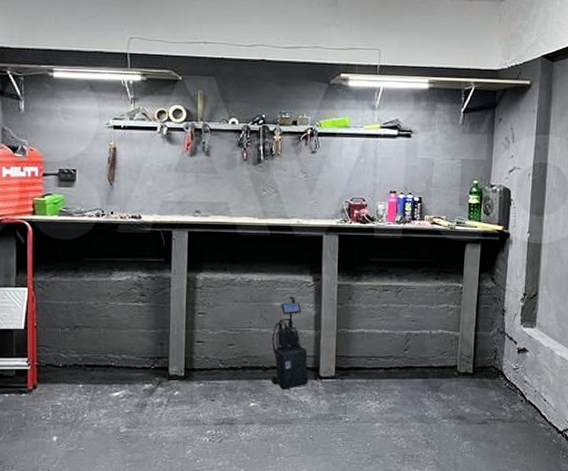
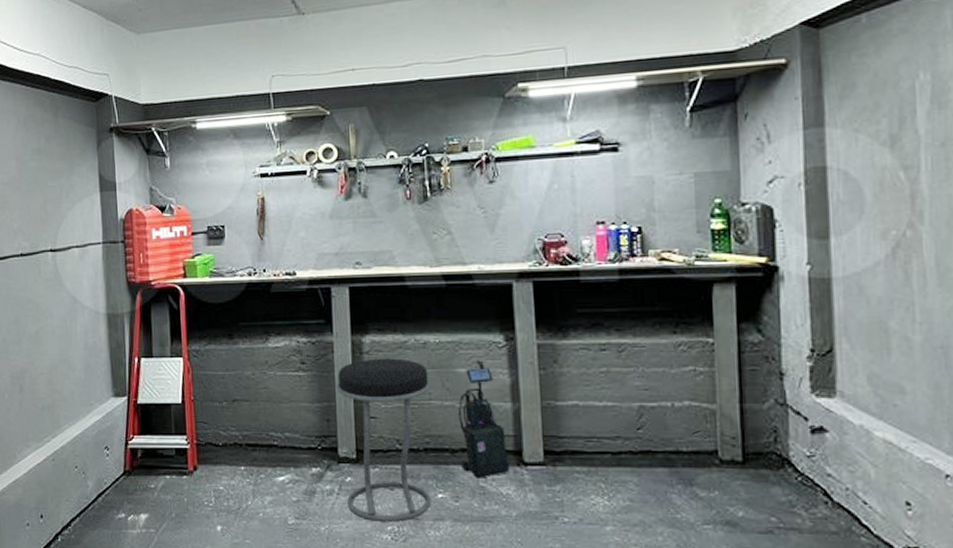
stool: none [171,292,251,427] -> present [337,358,432,522]

